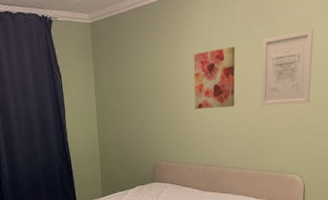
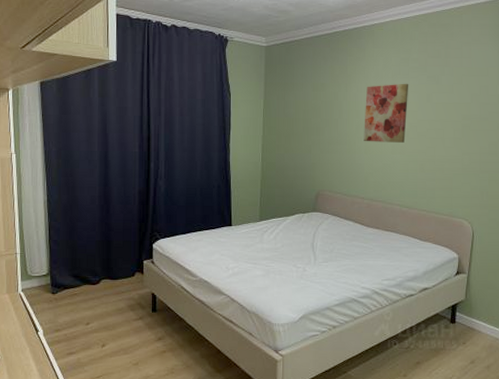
wall art: present [261,30,313,106] -> none [432,75,489,148]

